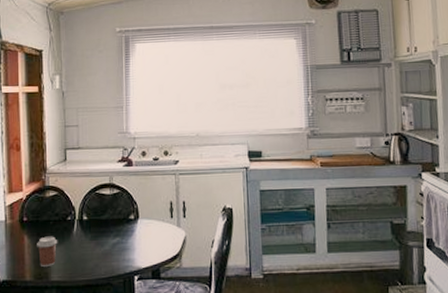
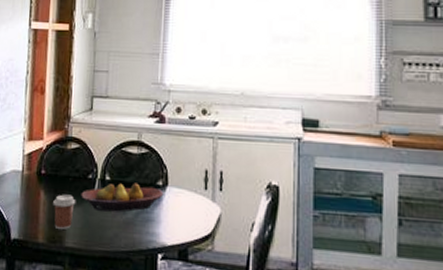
fruit bowl: none [62,219,136,247] -> present [81,183,164,212]

